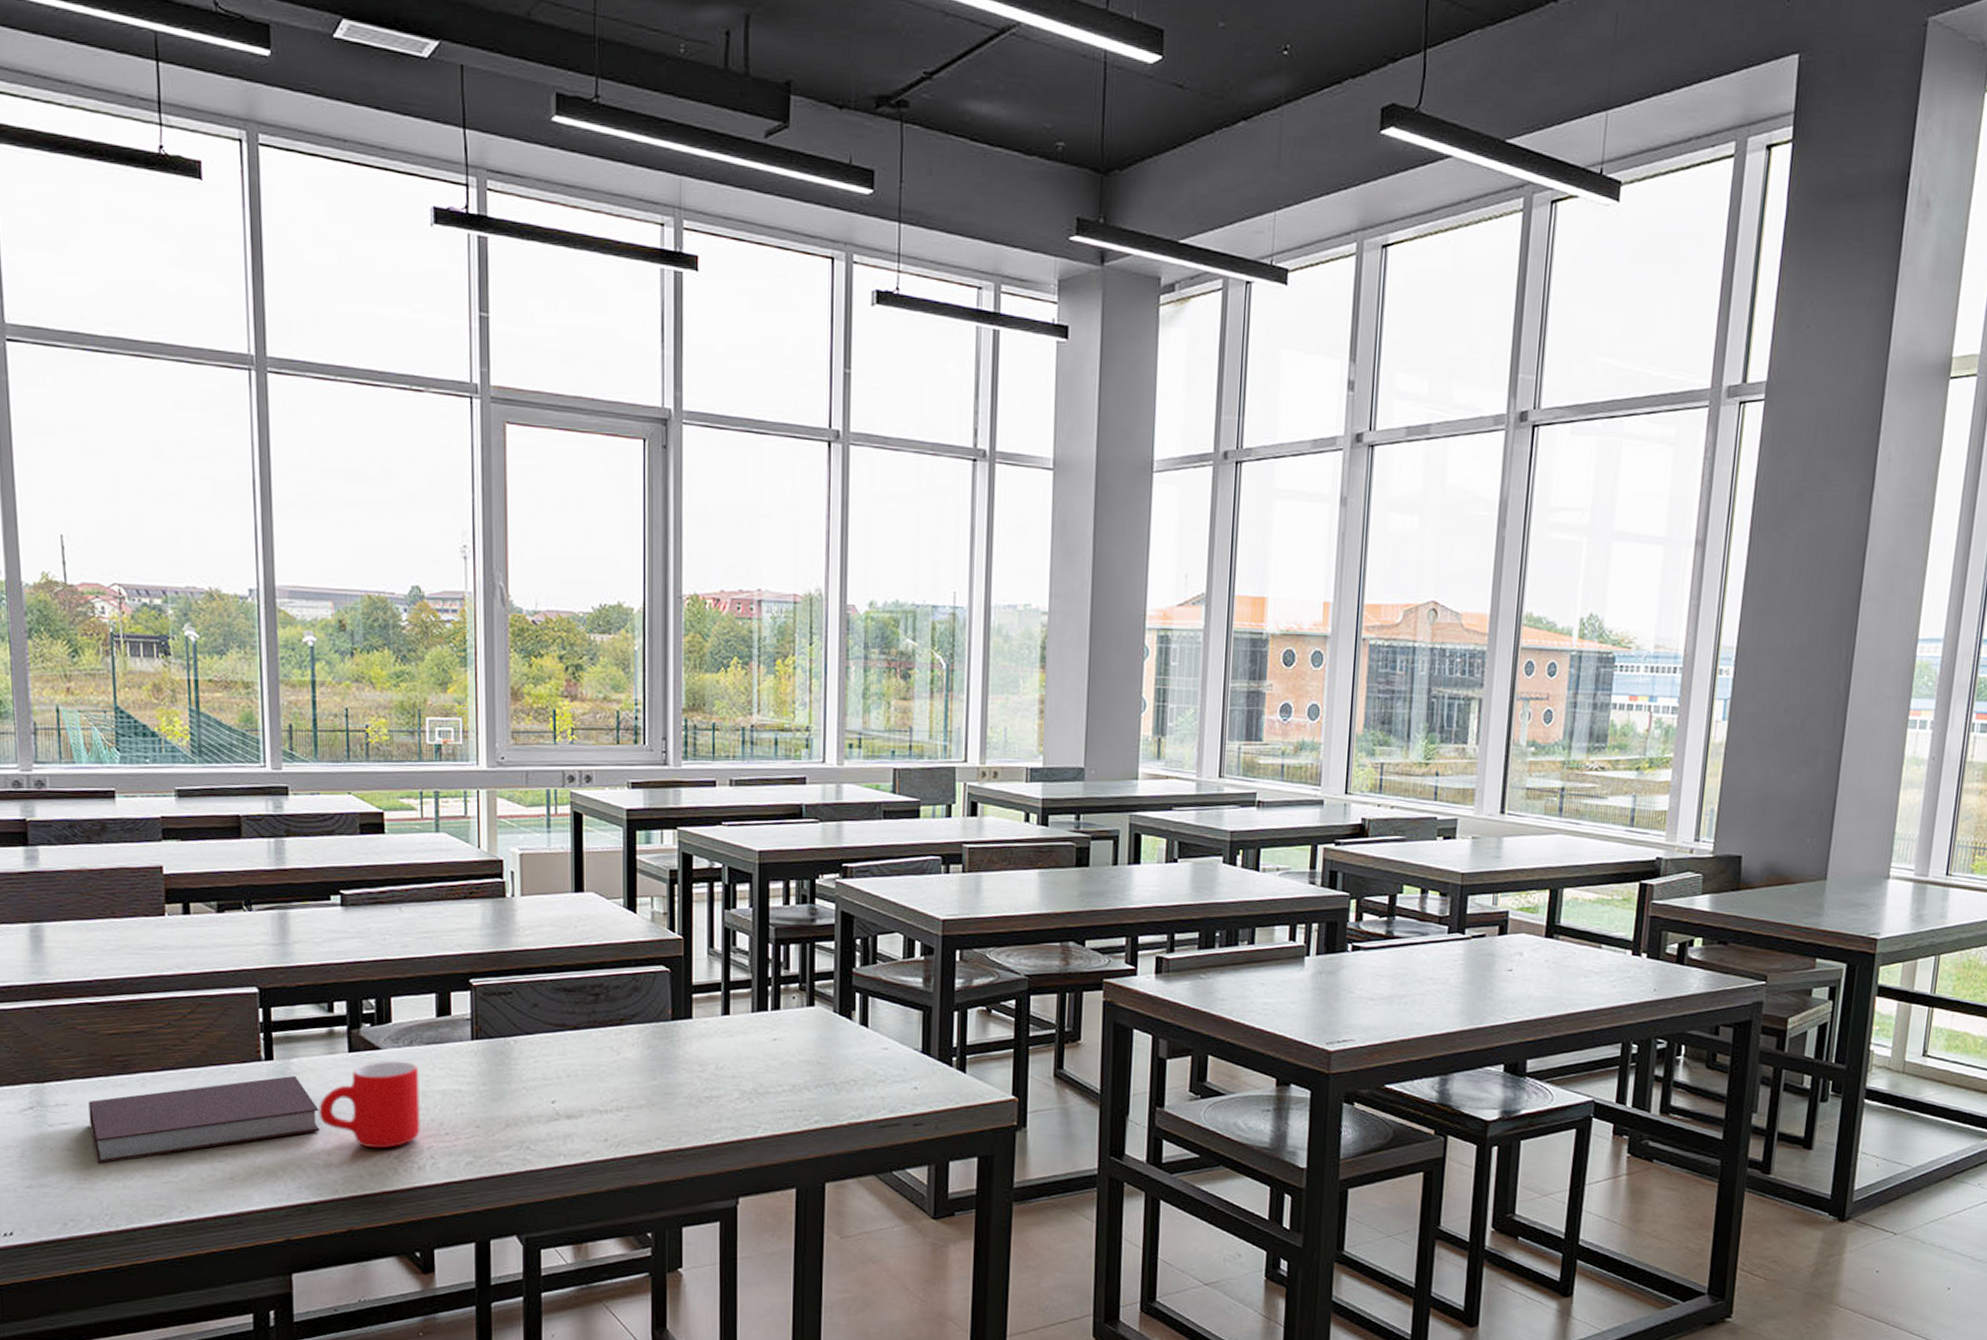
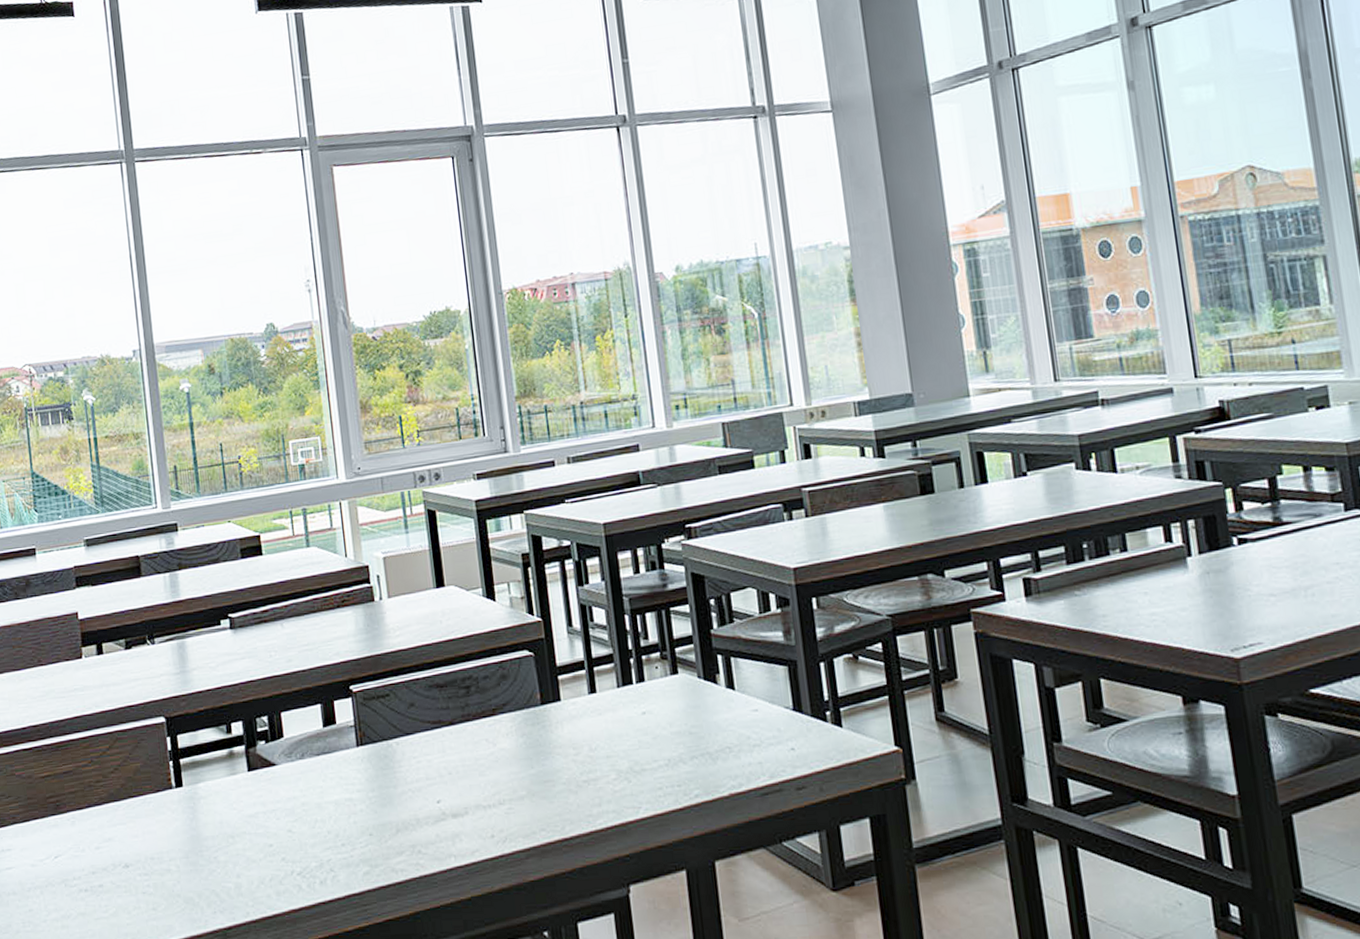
notebook: present [88,1075,320,1164] -> none [28,799,228,905]
mug: present [319,1061,420,1149] -> none [226,775,319,867]

